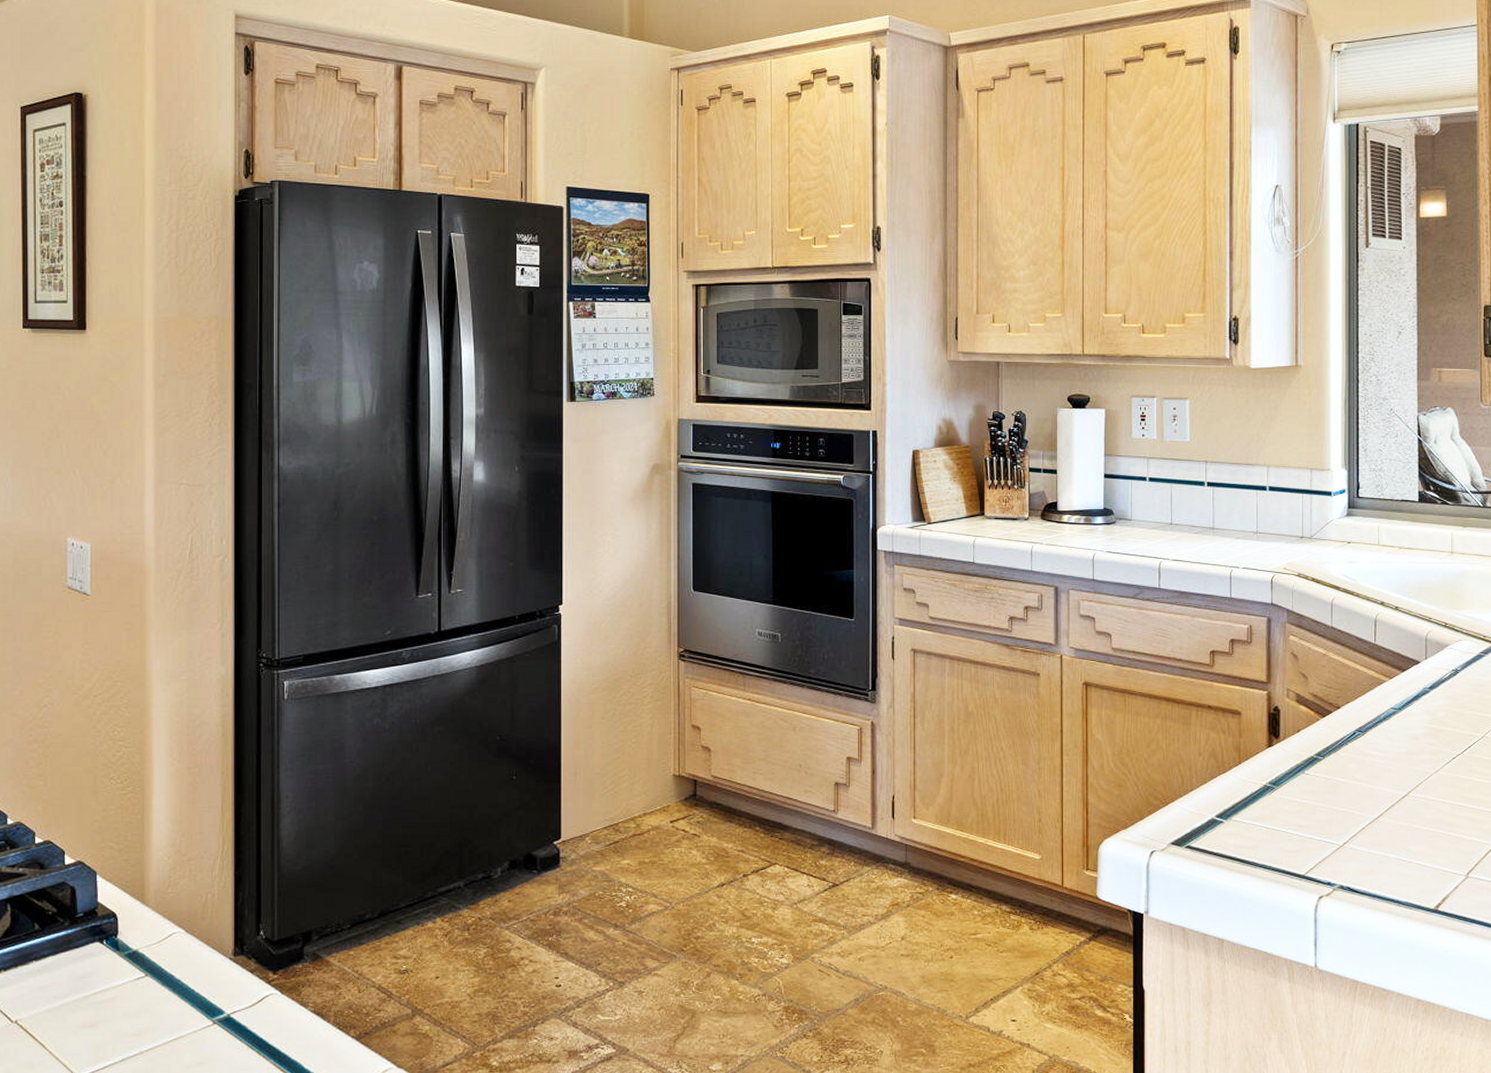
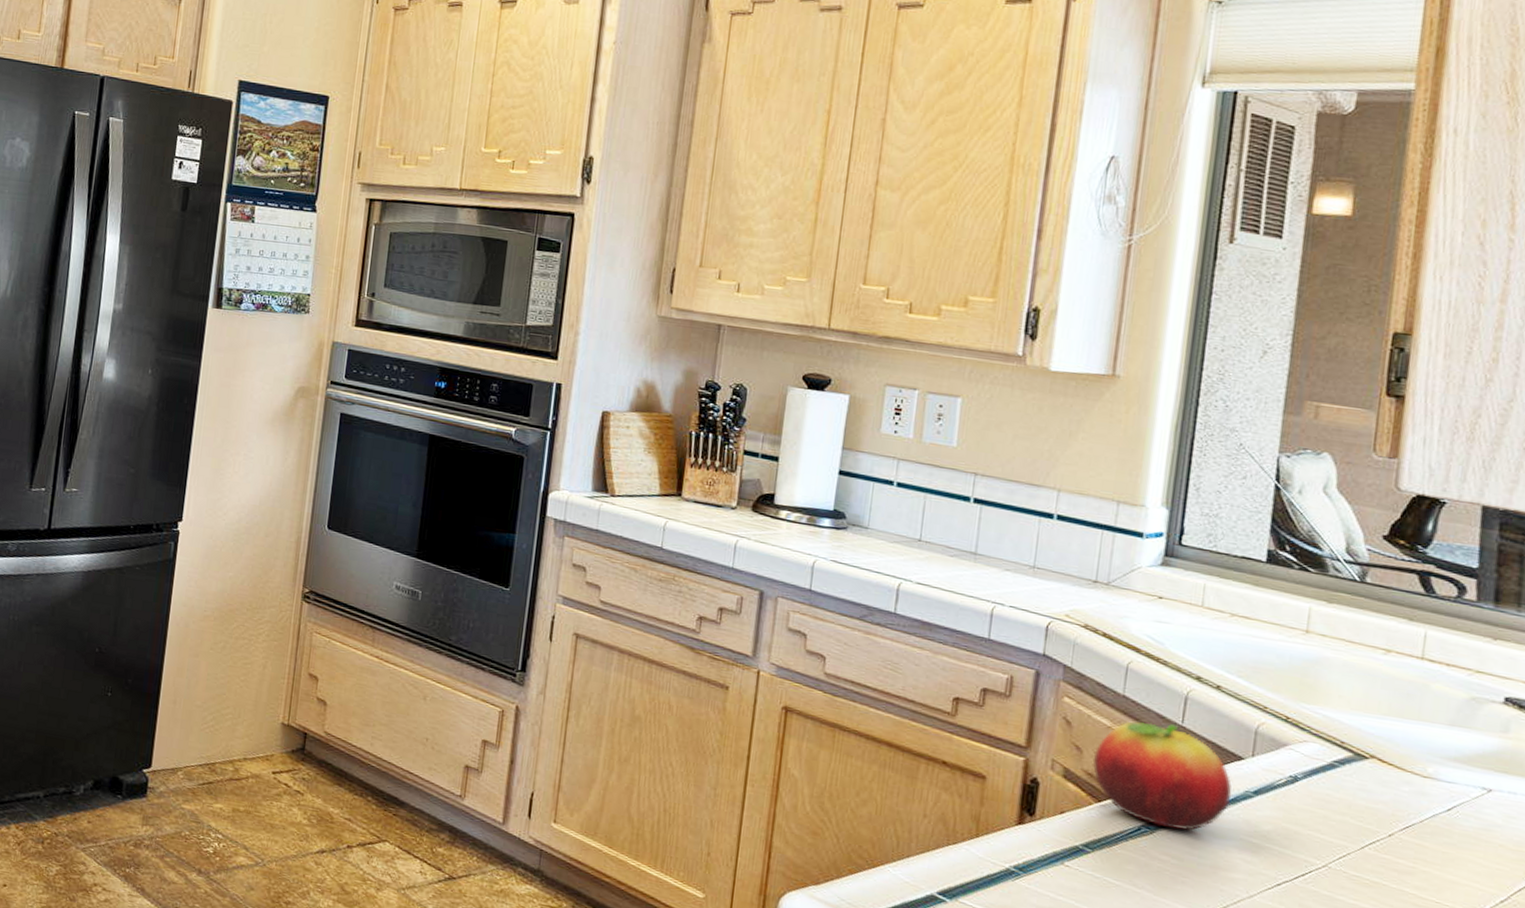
fruit: none [1316,644,1415,728] -> present [1092,721,1232,831]

